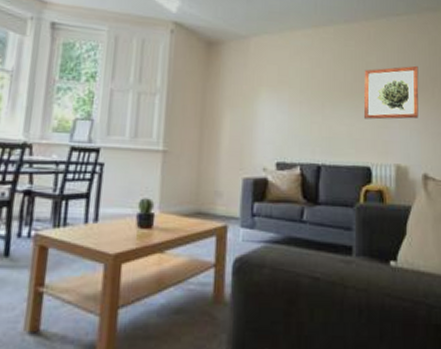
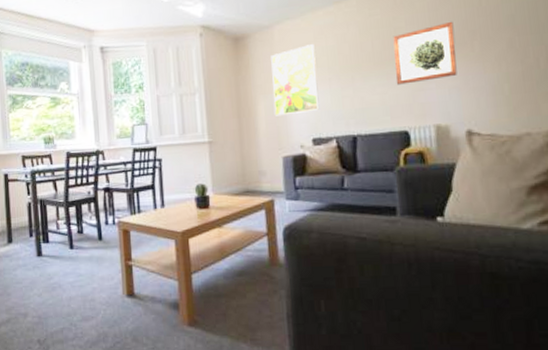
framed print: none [240,63,289,134] -> present [271,44,320,116]

